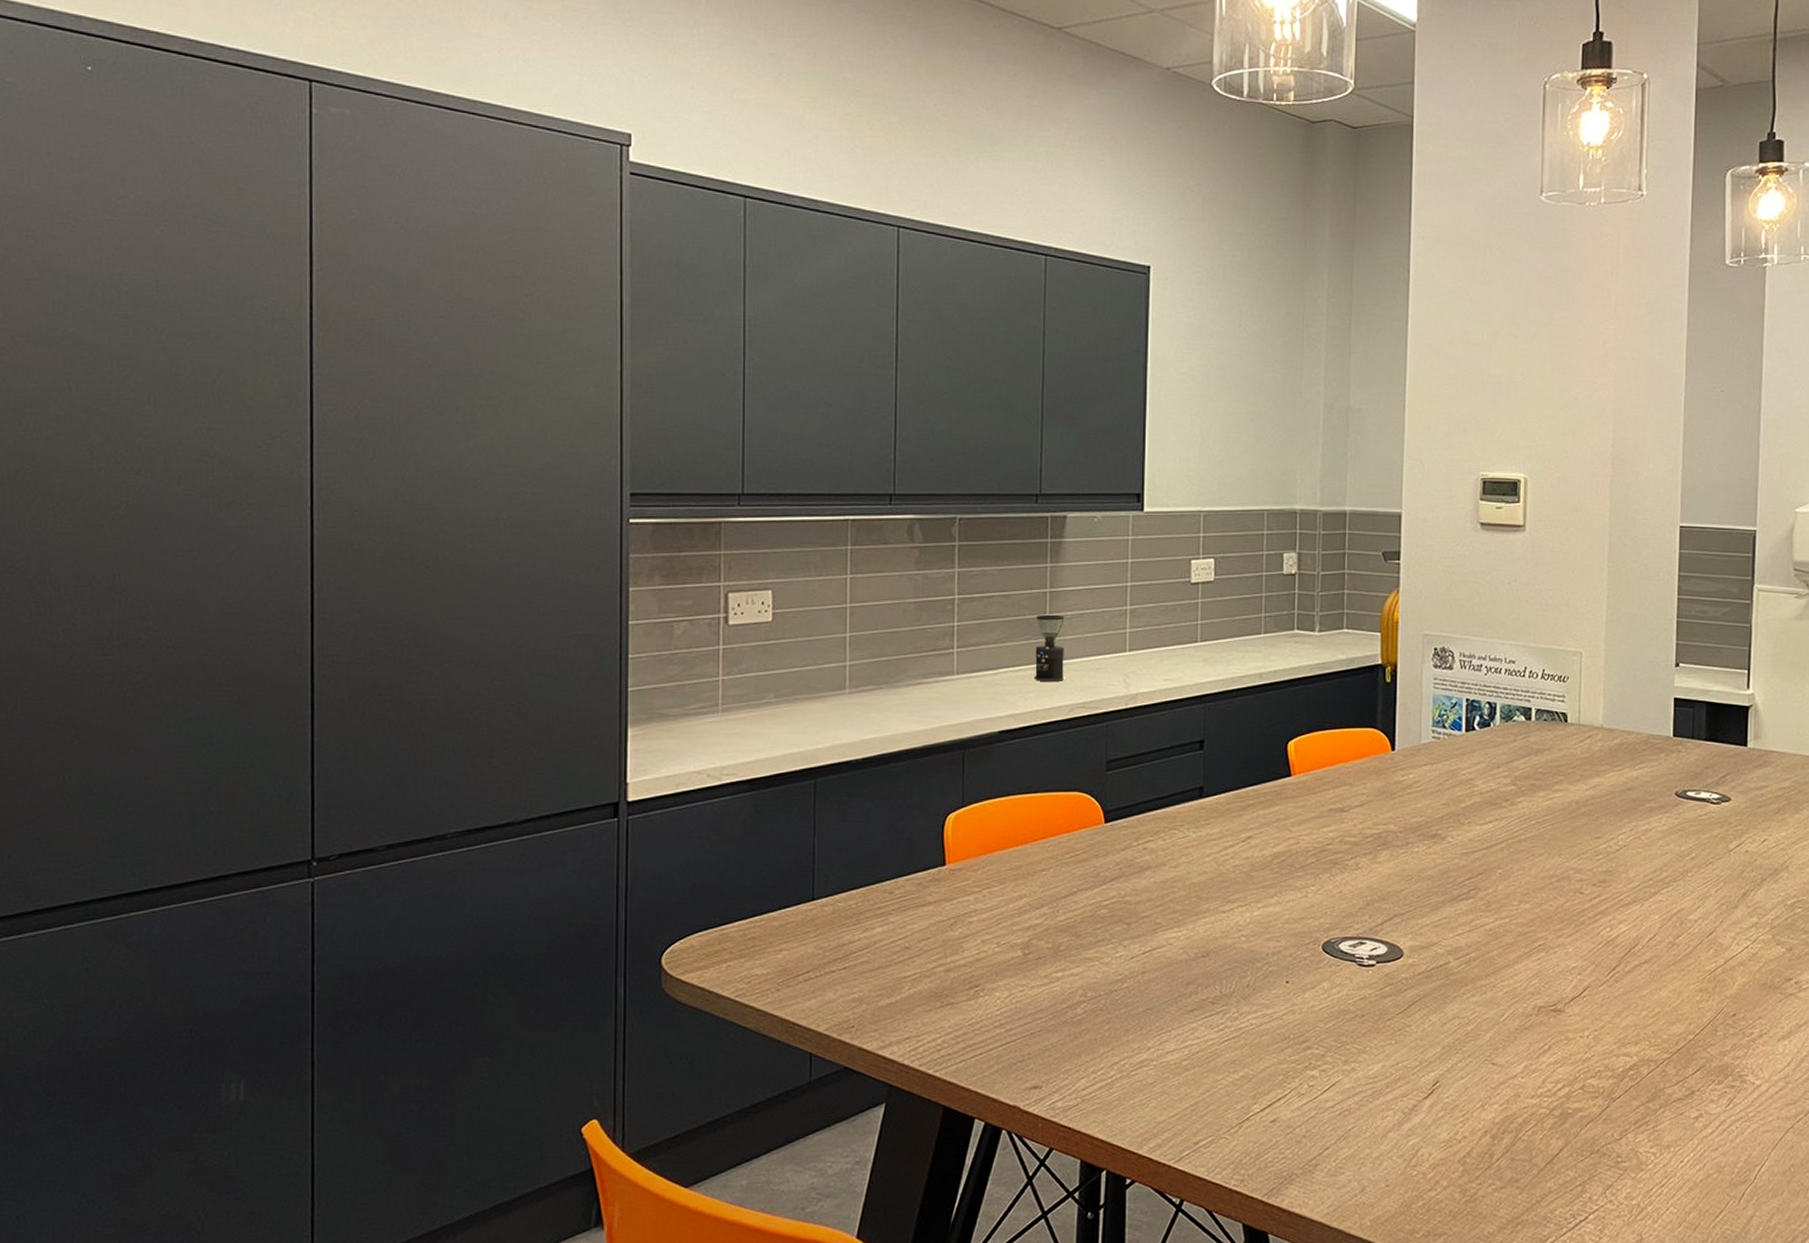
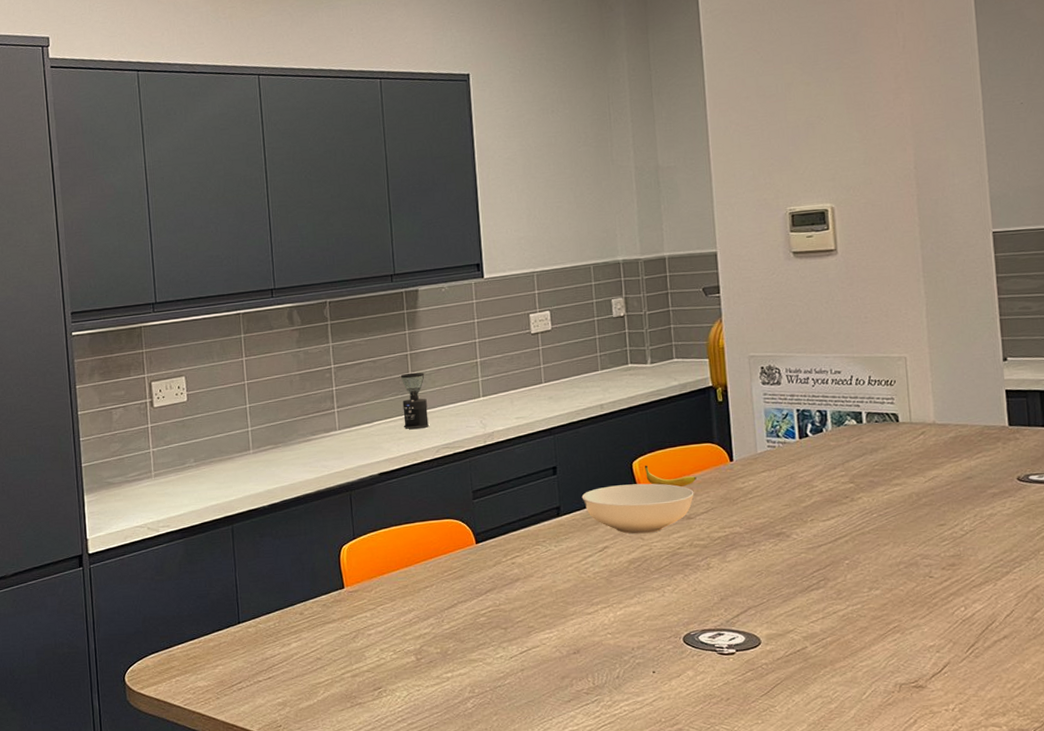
bowl: none [1228,767,1350,825] -> present [581,483,694,534]
fruit: none [1300,747,1355,775] -> present [644,465,697,487]

